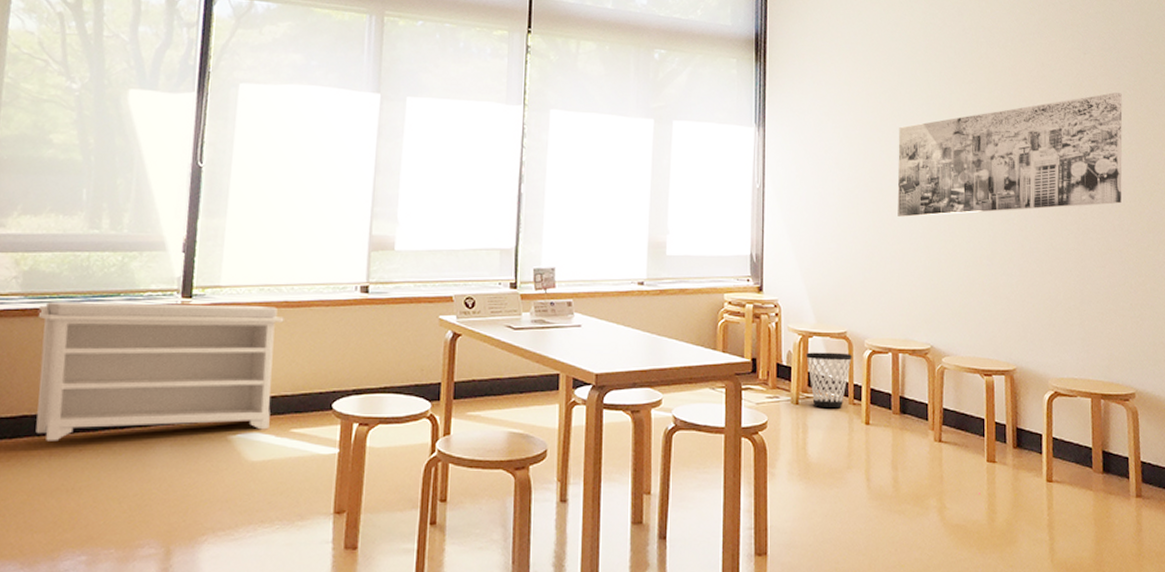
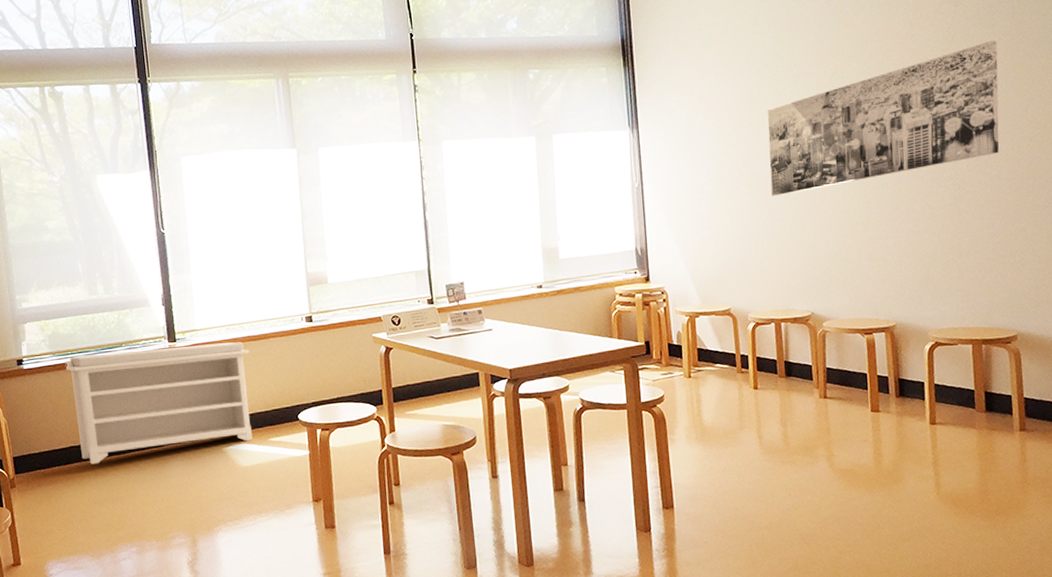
wastebasket: present [806,352,852,407] -> none [694,327,737,379]

